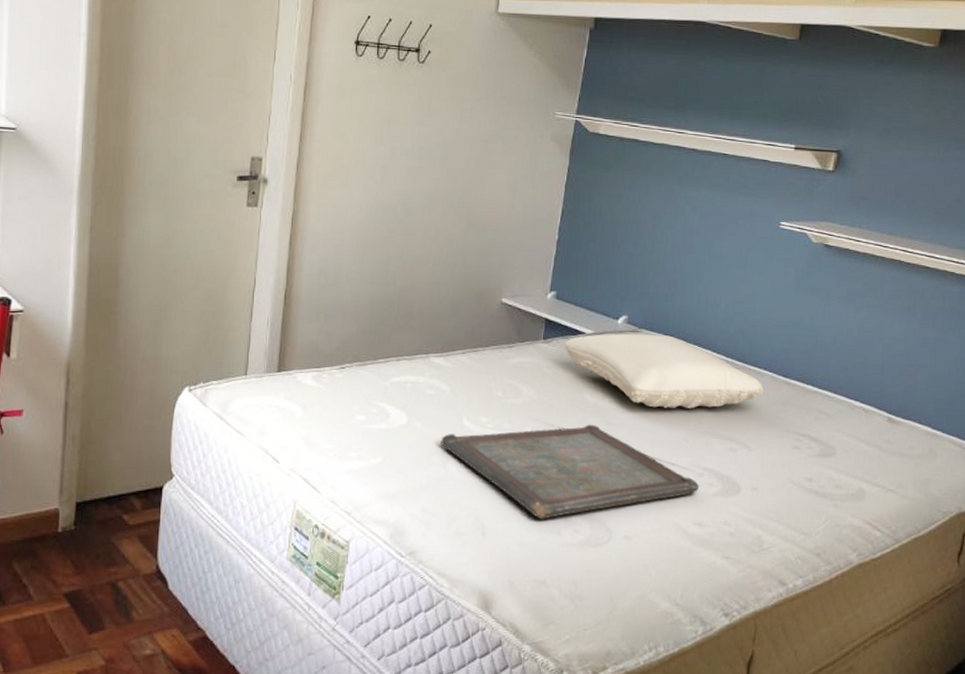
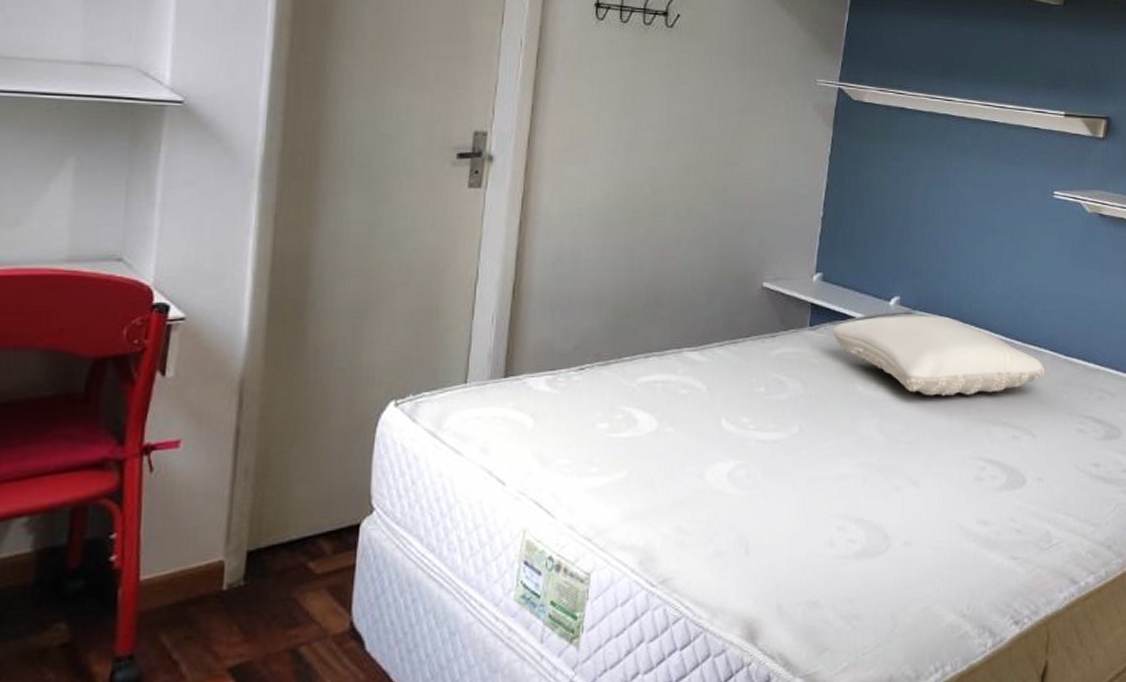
serving tray: present [440,424,699,519] -> none [696,418,982,530]

